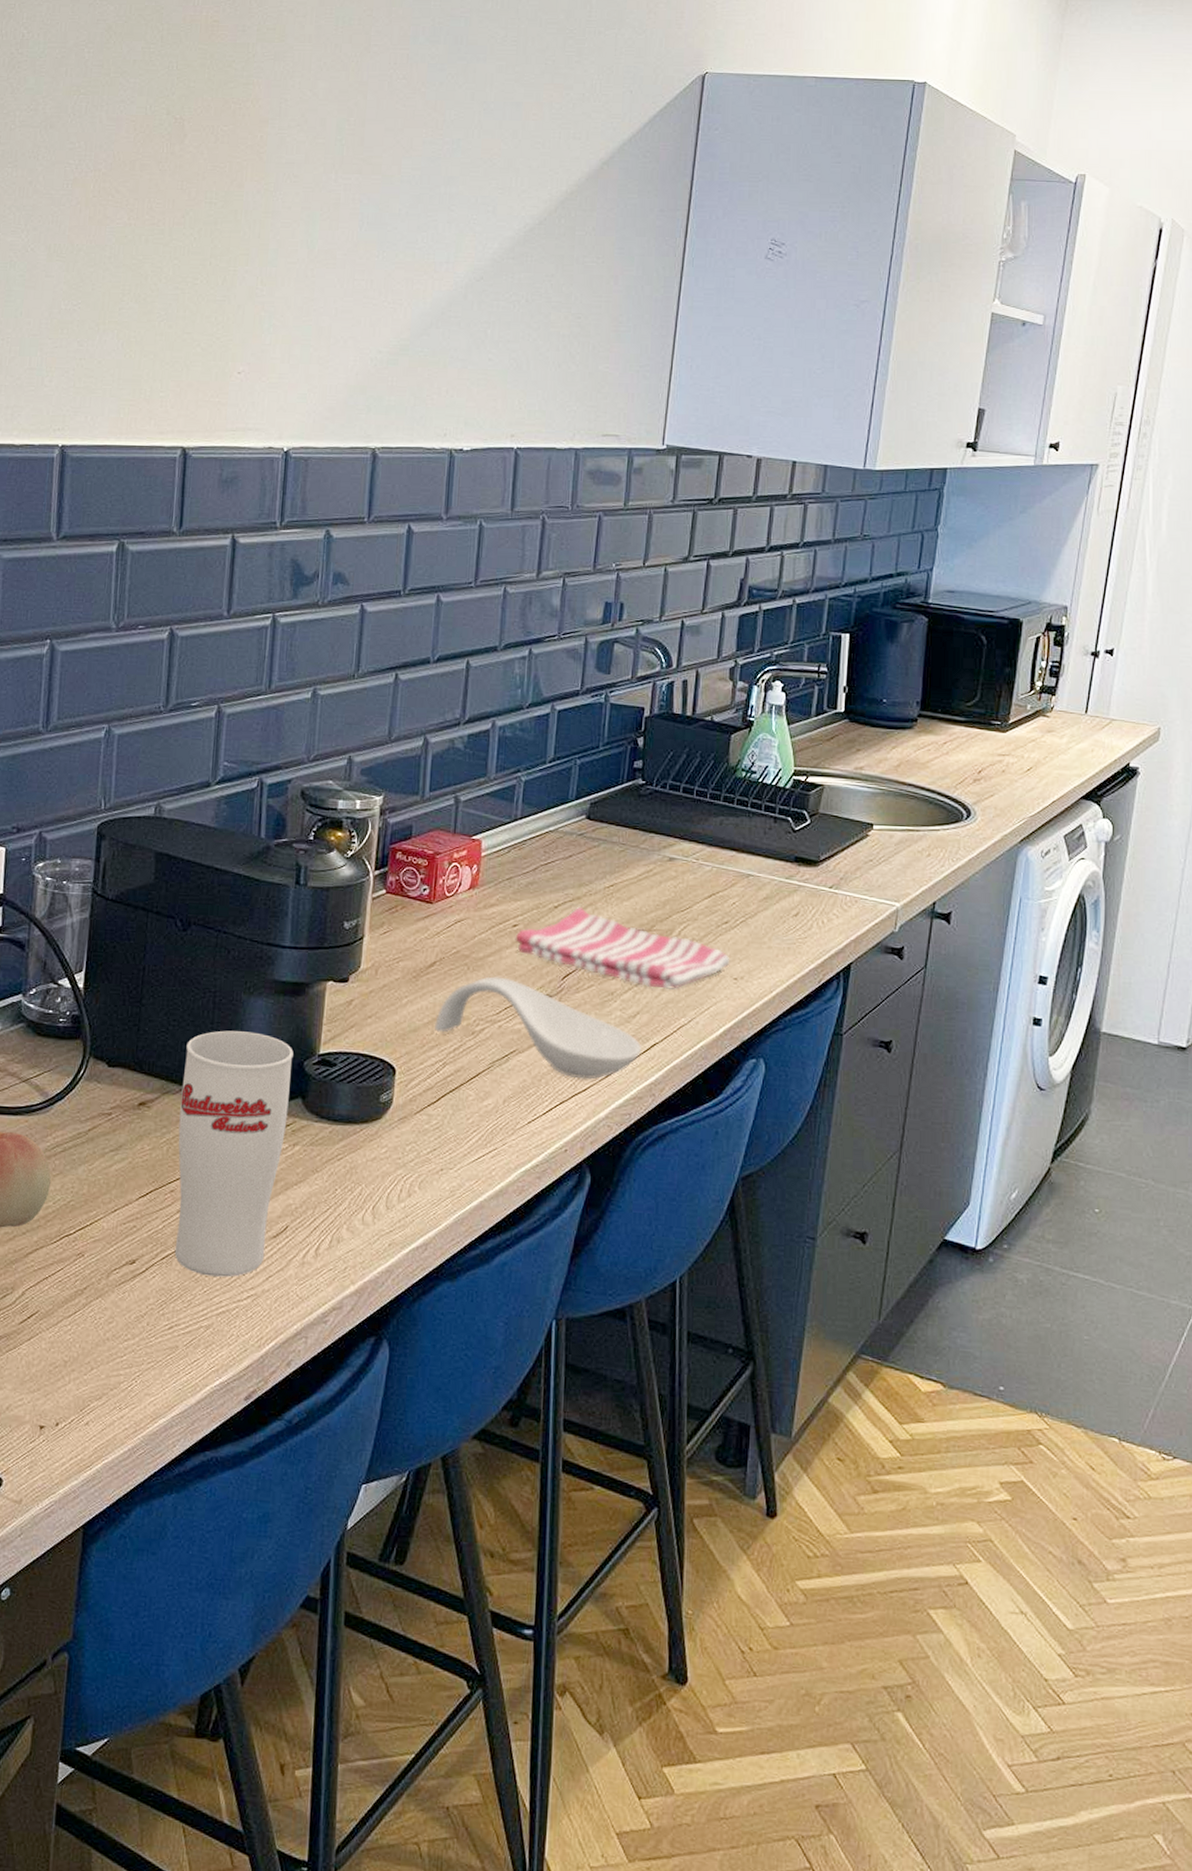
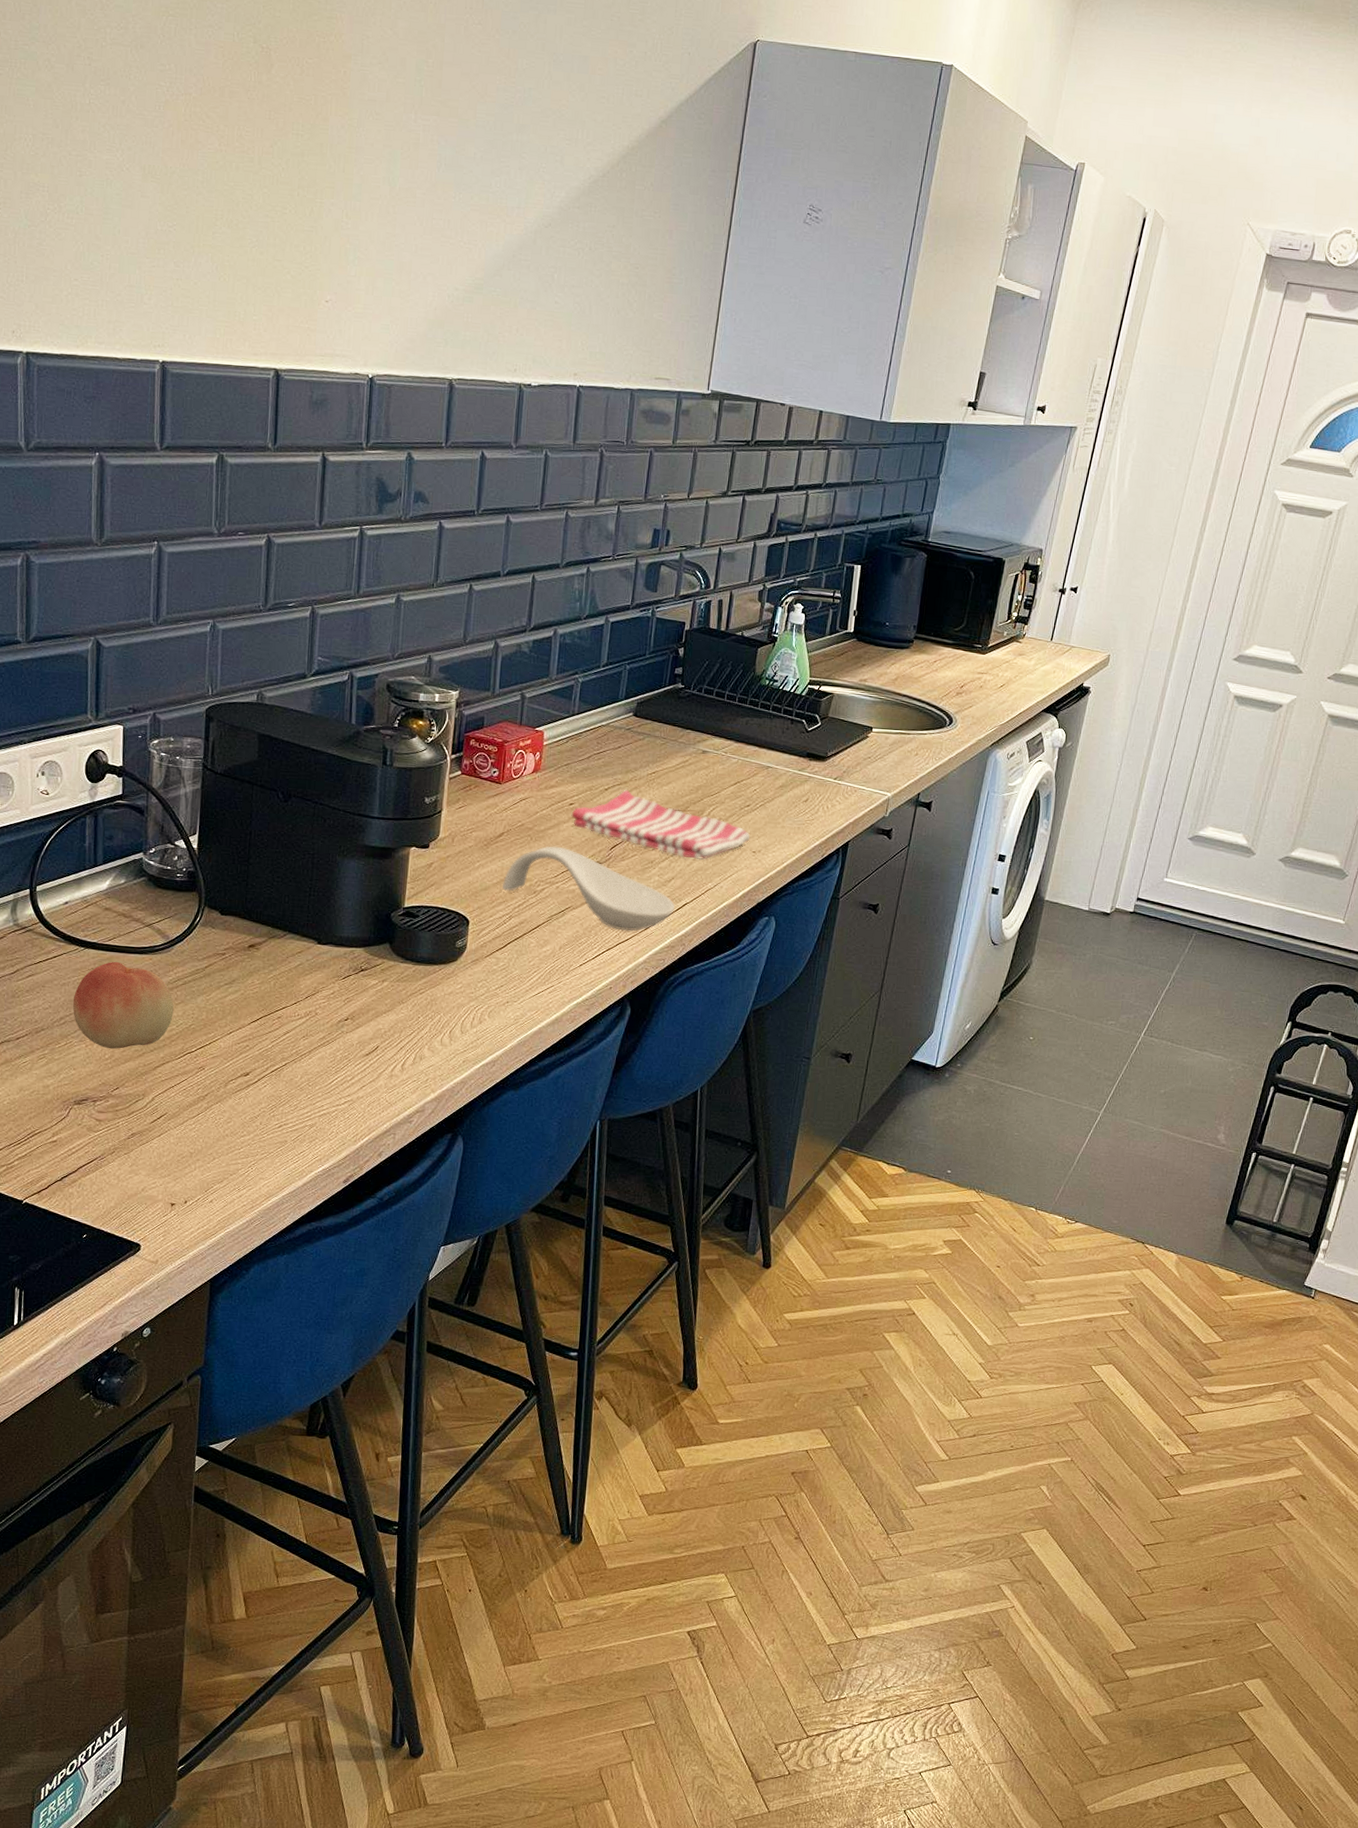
cup: present [174,1030,293,1277] -> none [282,886,382,1087]

